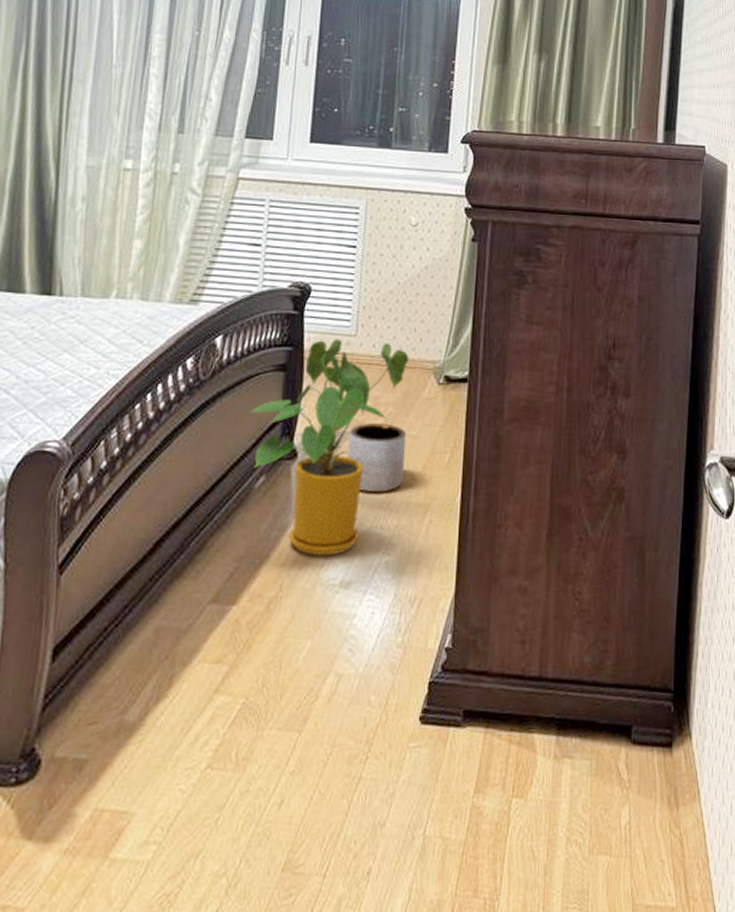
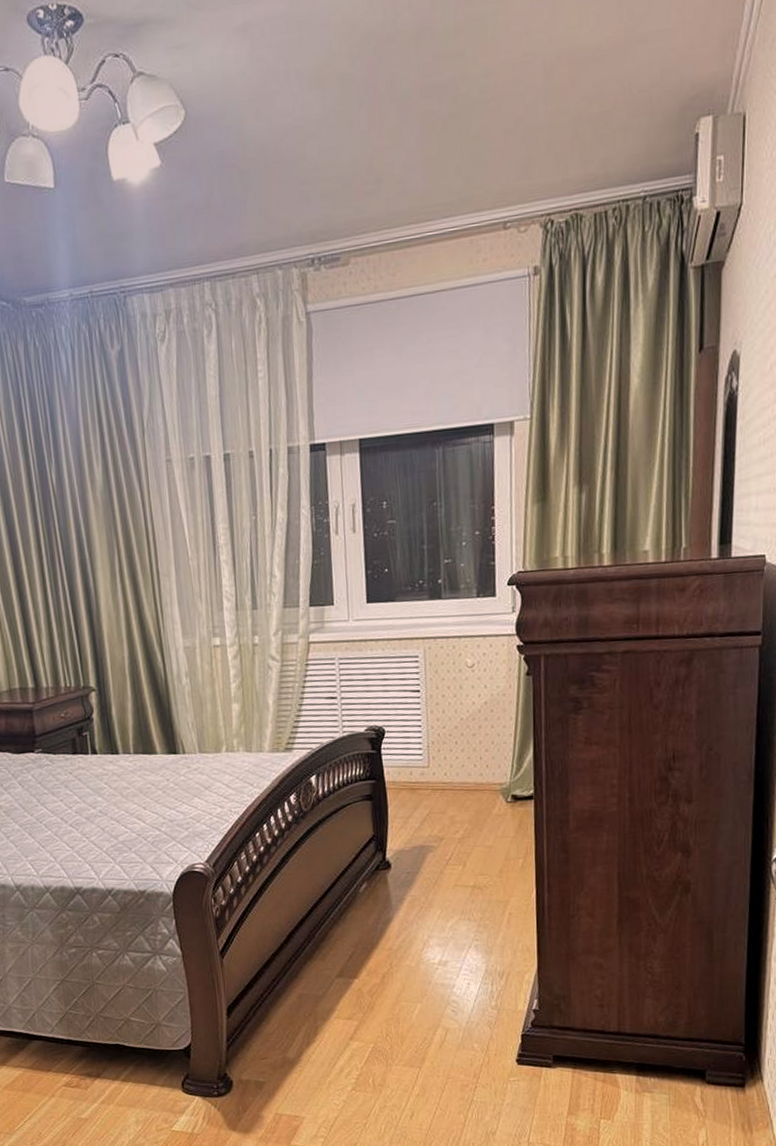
house plant: present [249,339,409,557] -> none [346,770,478,942]
planter: present [347,423,407,492] -> none [432,837,484,893]

